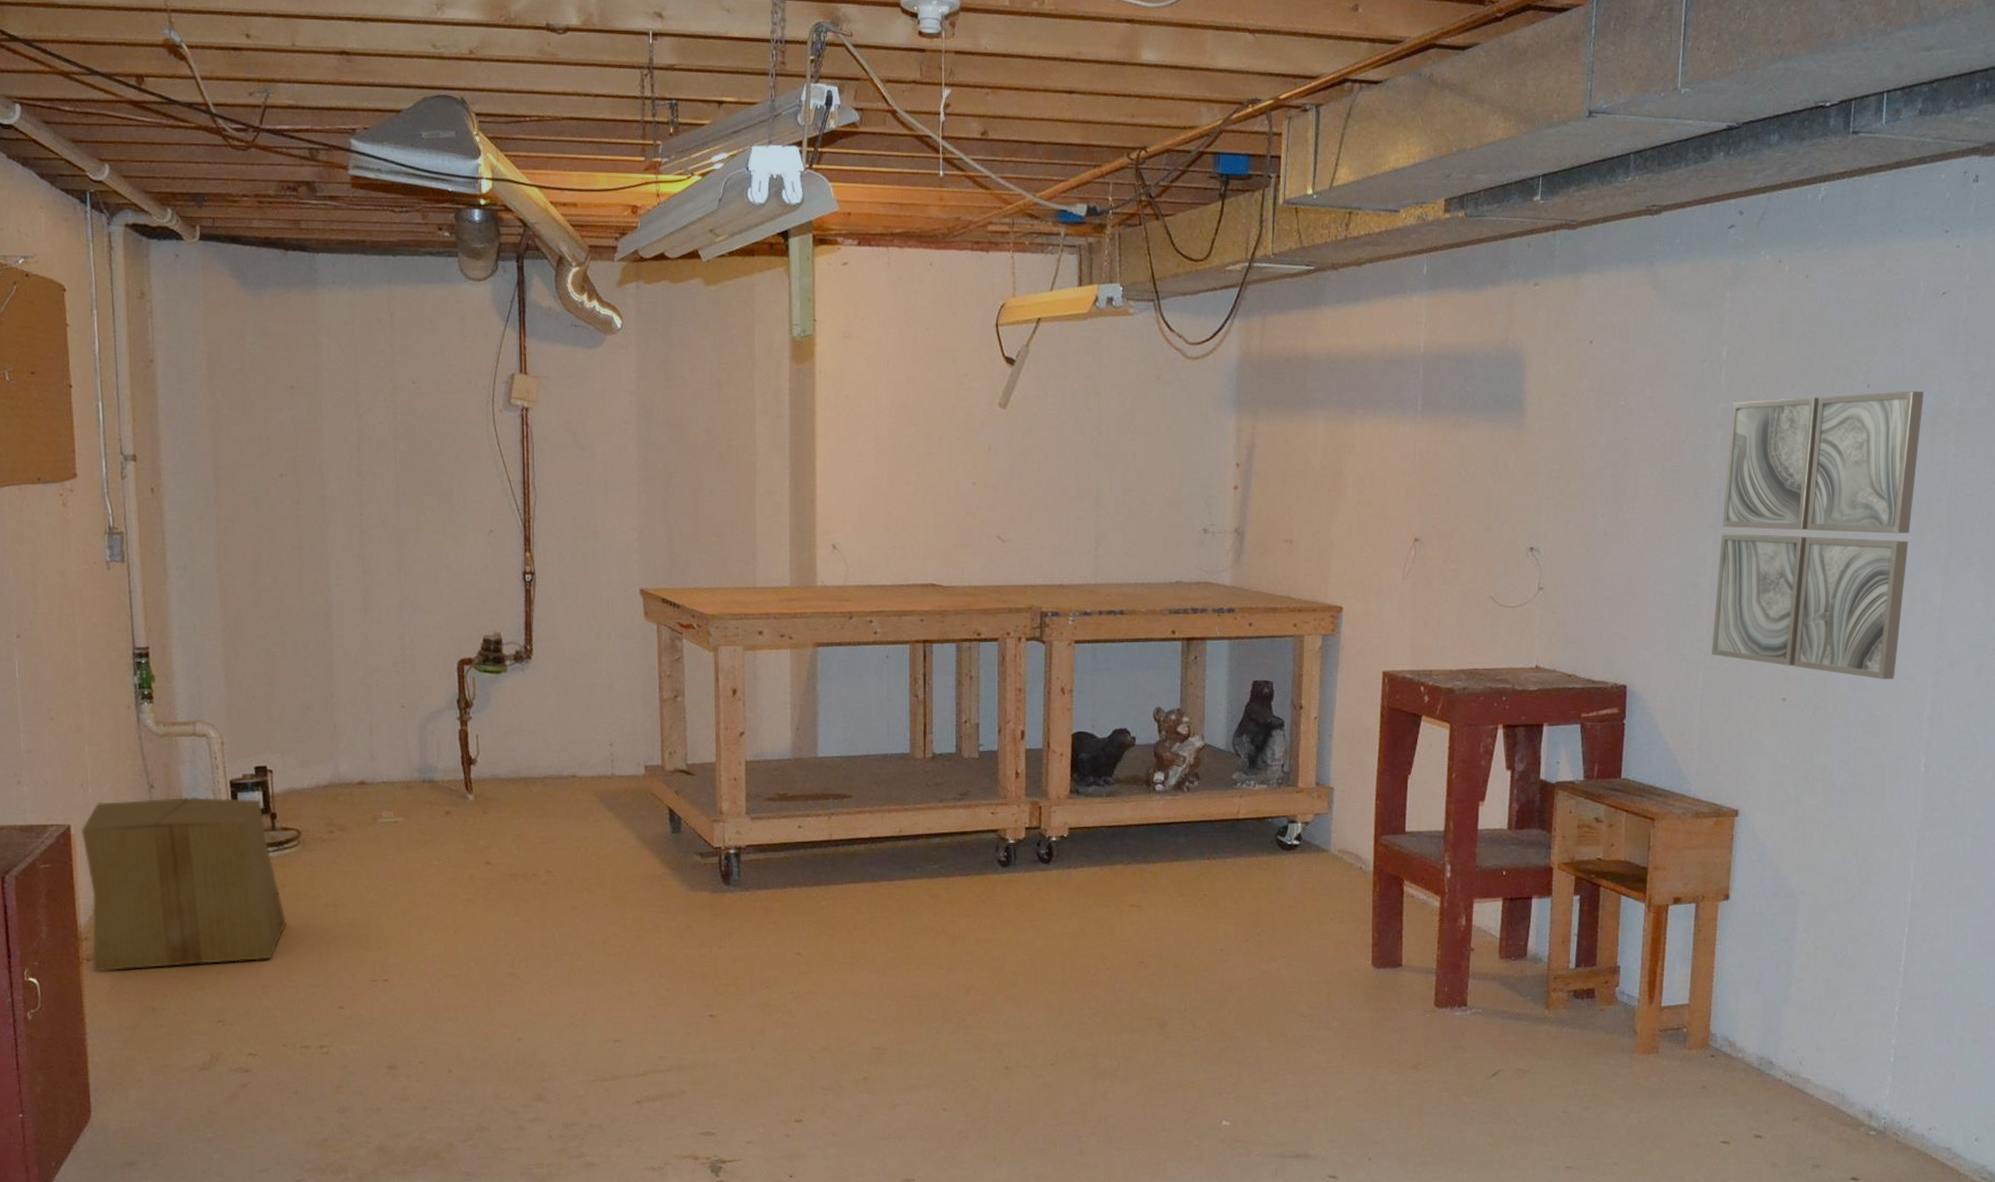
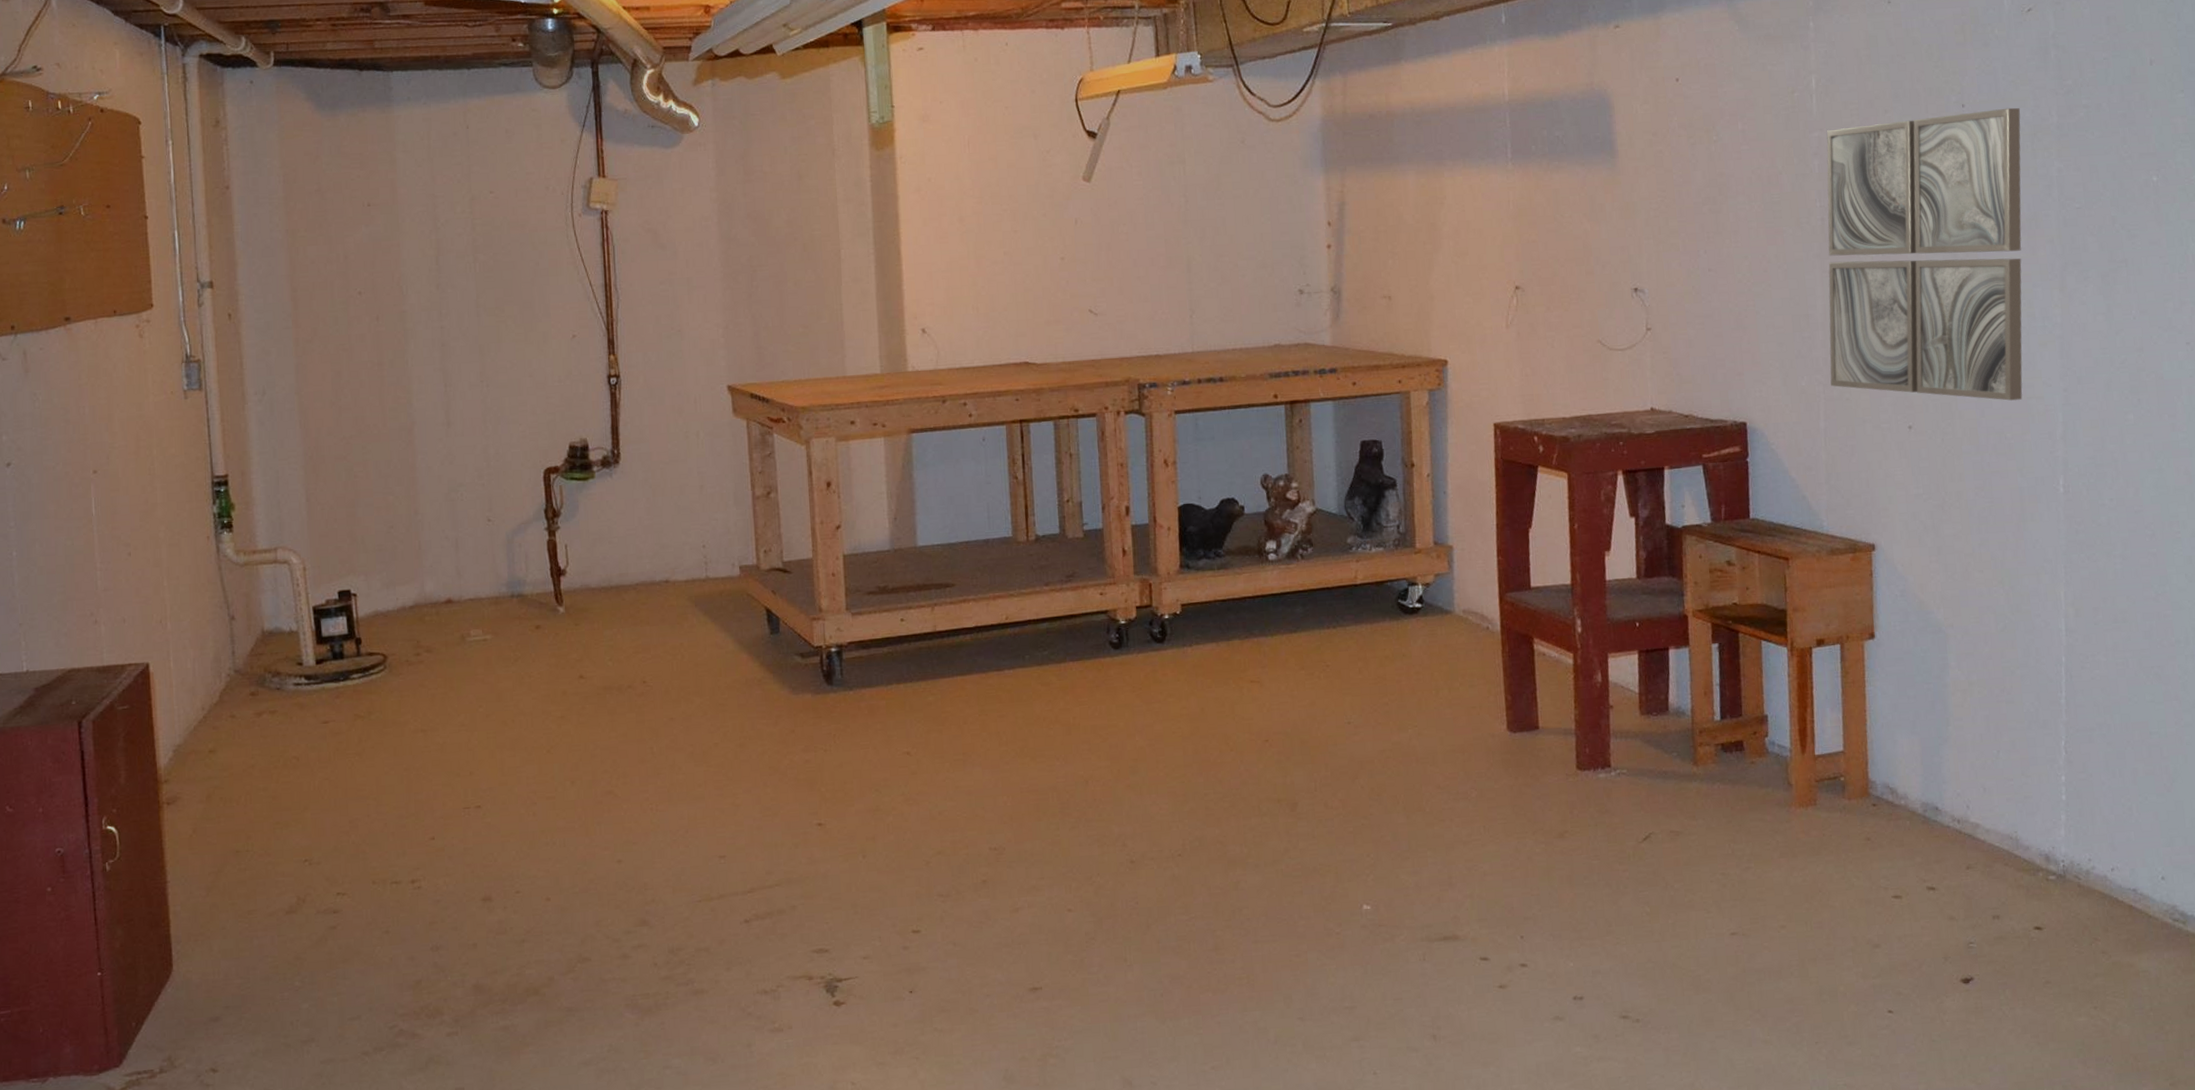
cardboard box: present [81,797,287,972] -> none [160,624,374,815]

